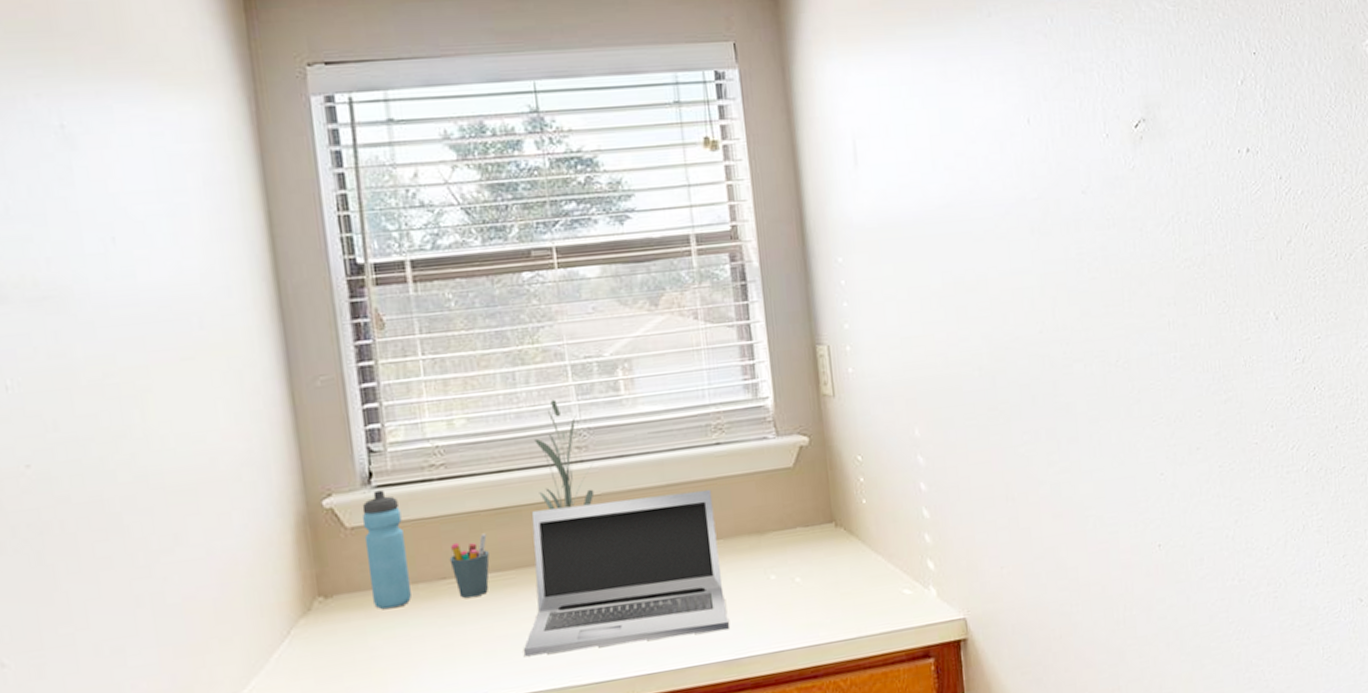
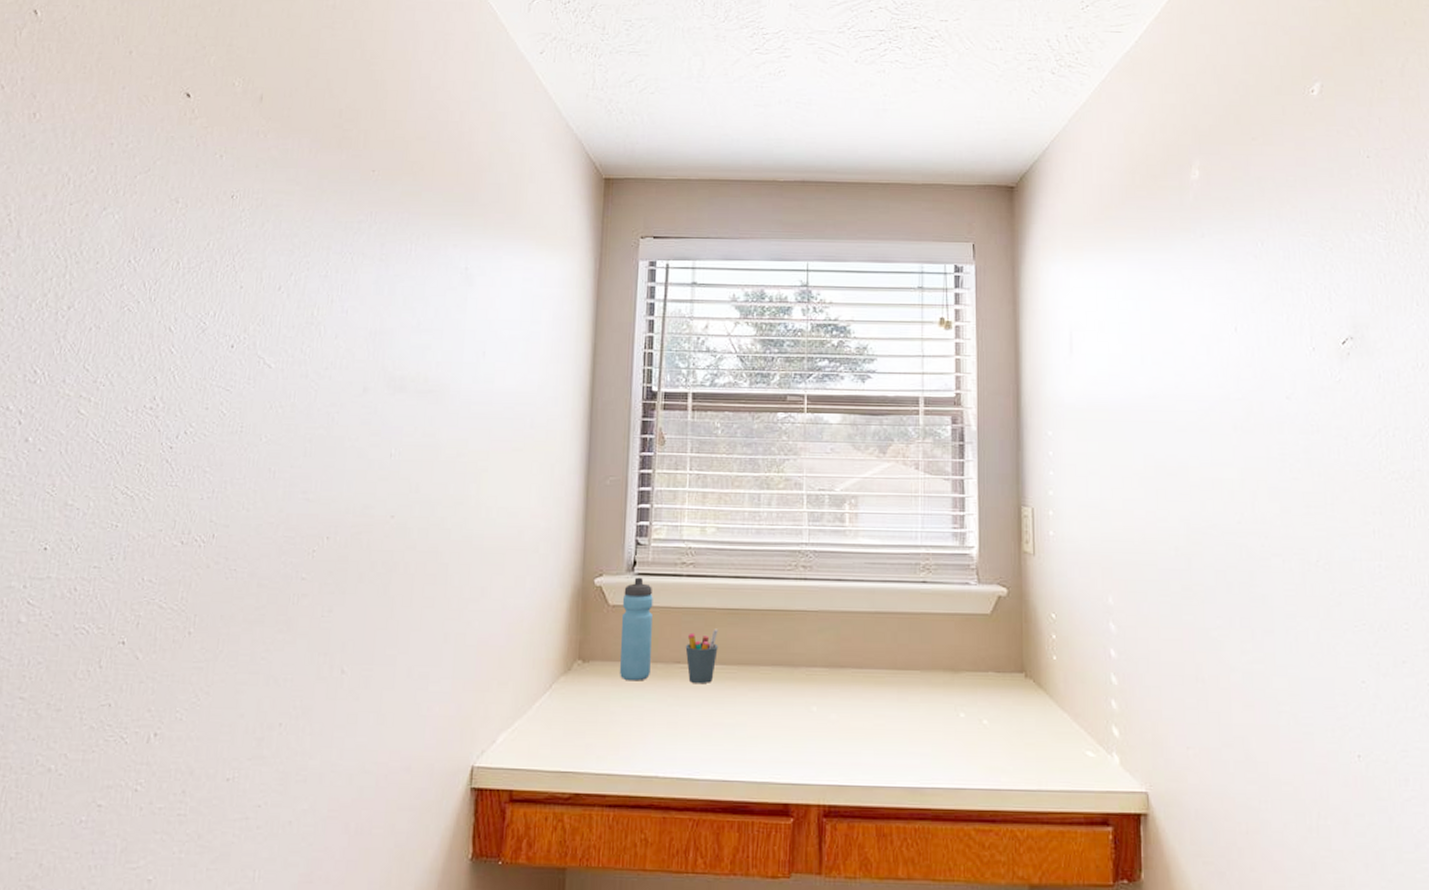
laptop: present [522,489,729,657] -> none [733,617,917,758]
plant: present [534,399,595,511] -> none [766,522,816,619]

